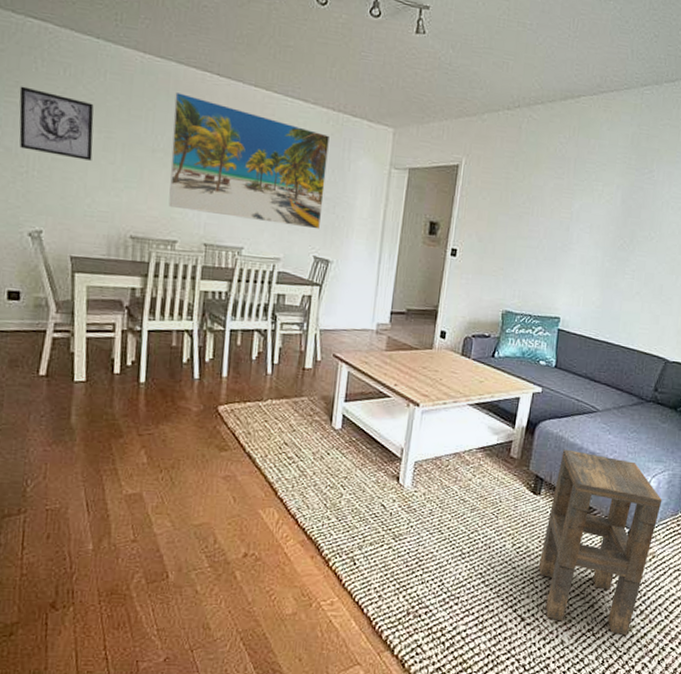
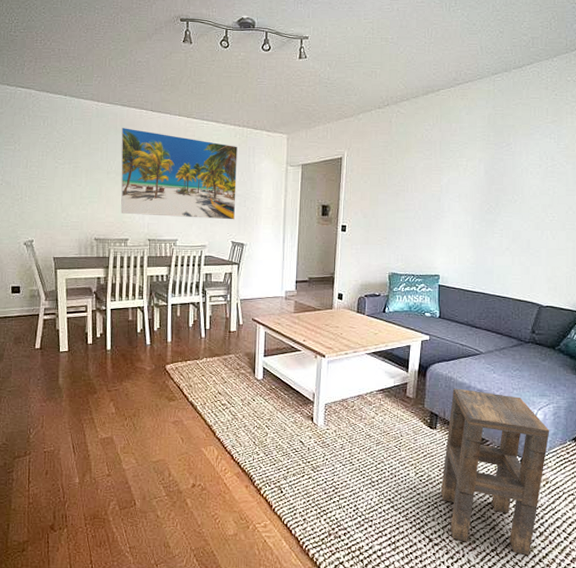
wall art: present [19,86,94,161] -> none [14,137,66,185]

